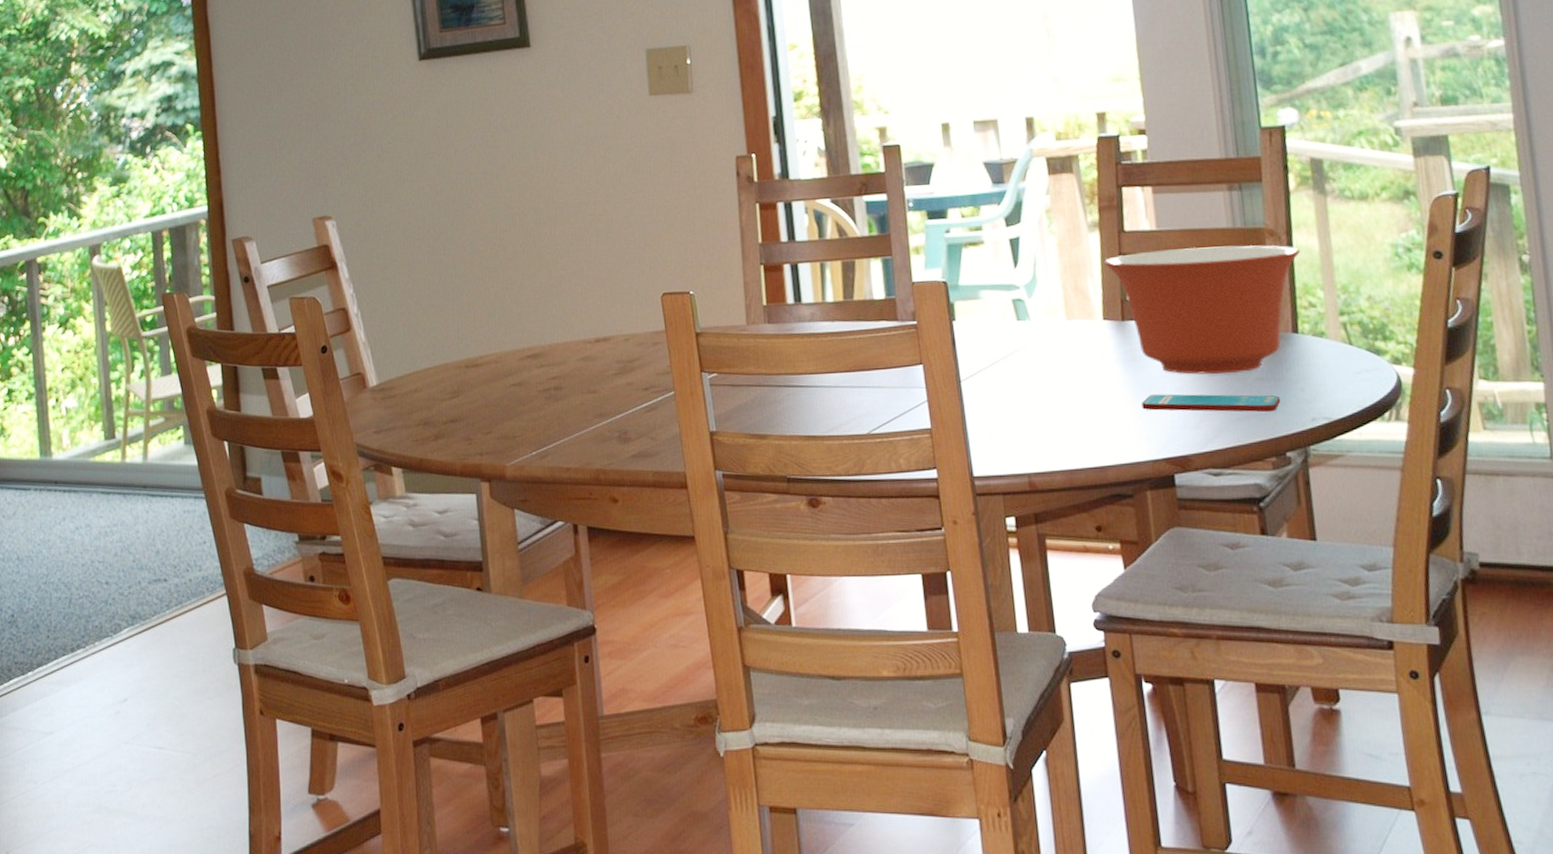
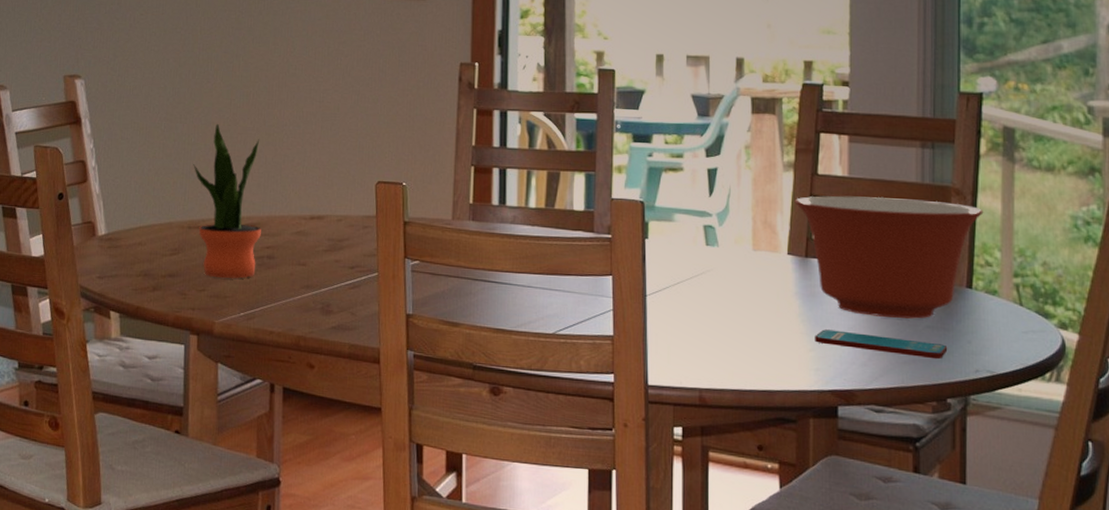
potted plant: none [463,251,545,417] -> present [193,123,261,279]

